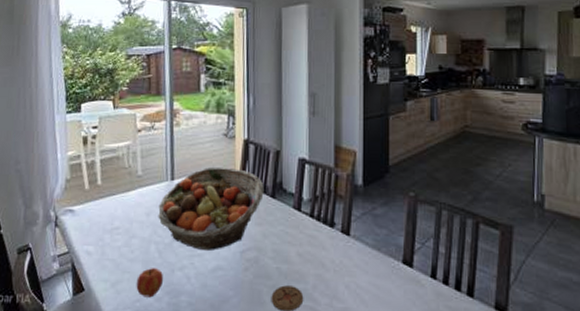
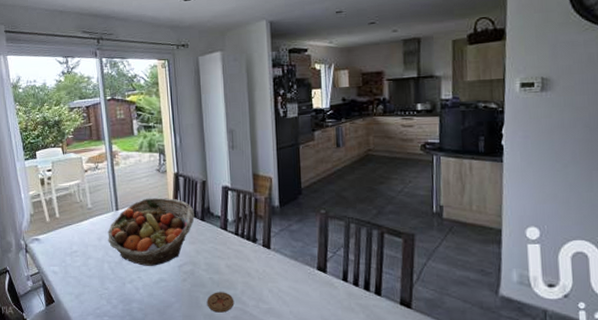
apple: present [136,268,163,298] -> none [95,282,117,306]

